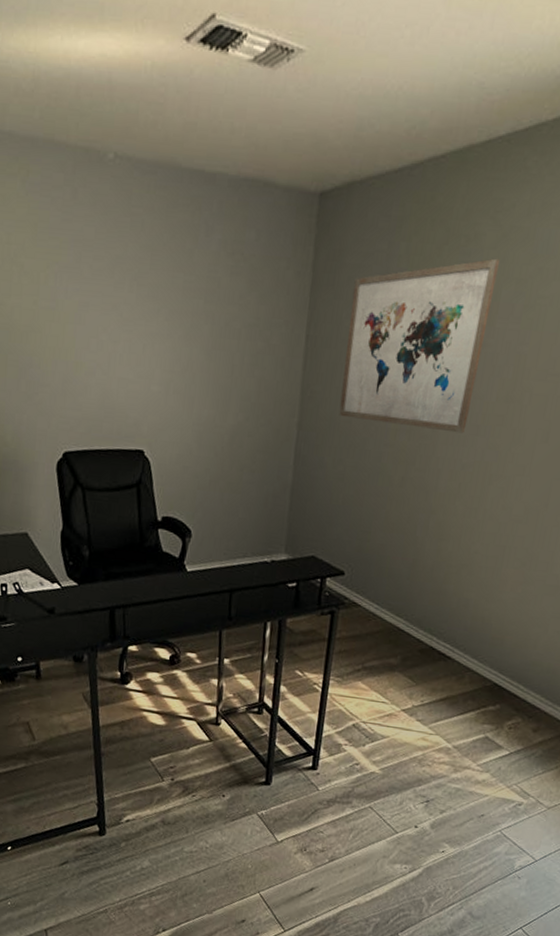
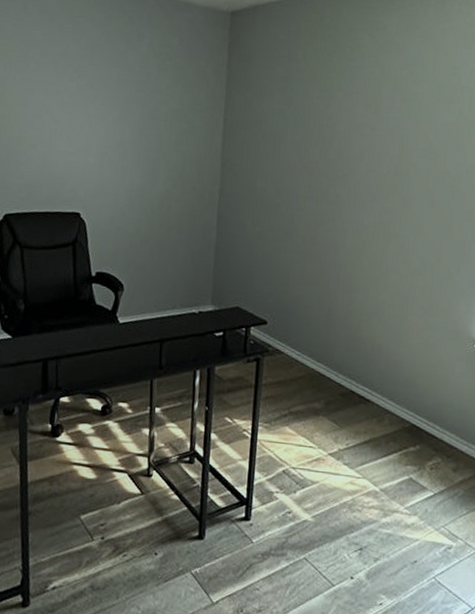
wall art: present [339,258,500,434] -> none [255,64,378,200]

